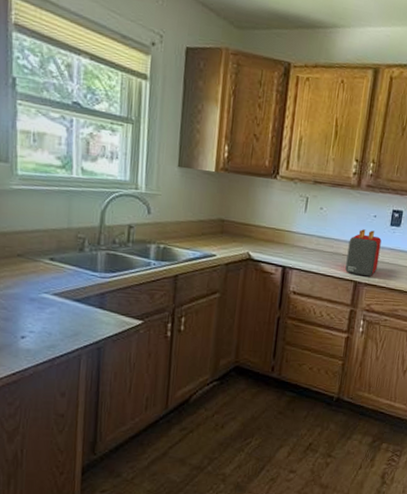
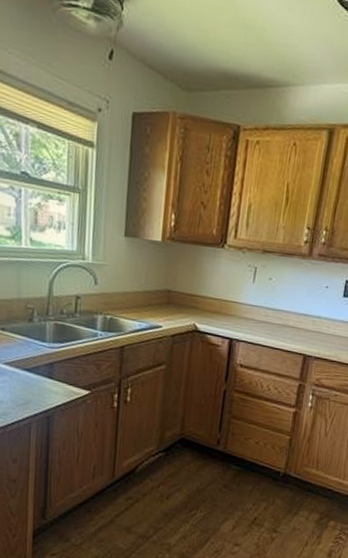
toaster: present [345,229,382,277] -> none [294,300,333,350]

